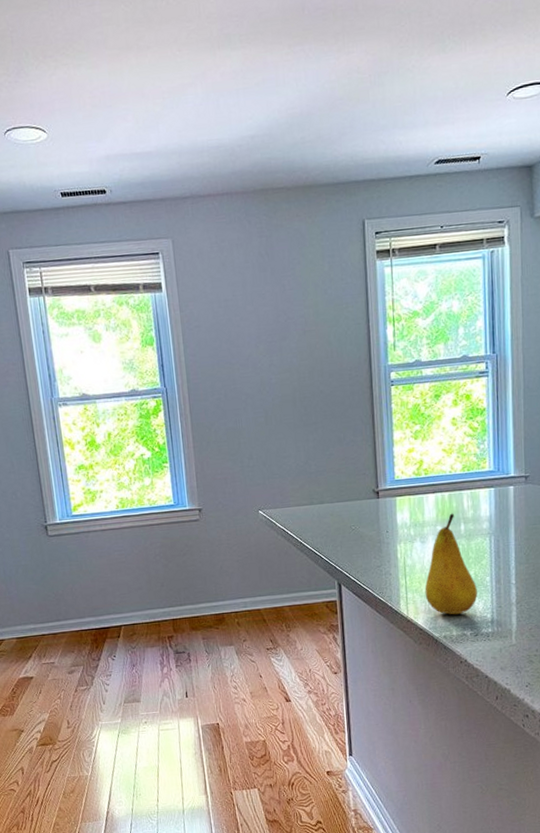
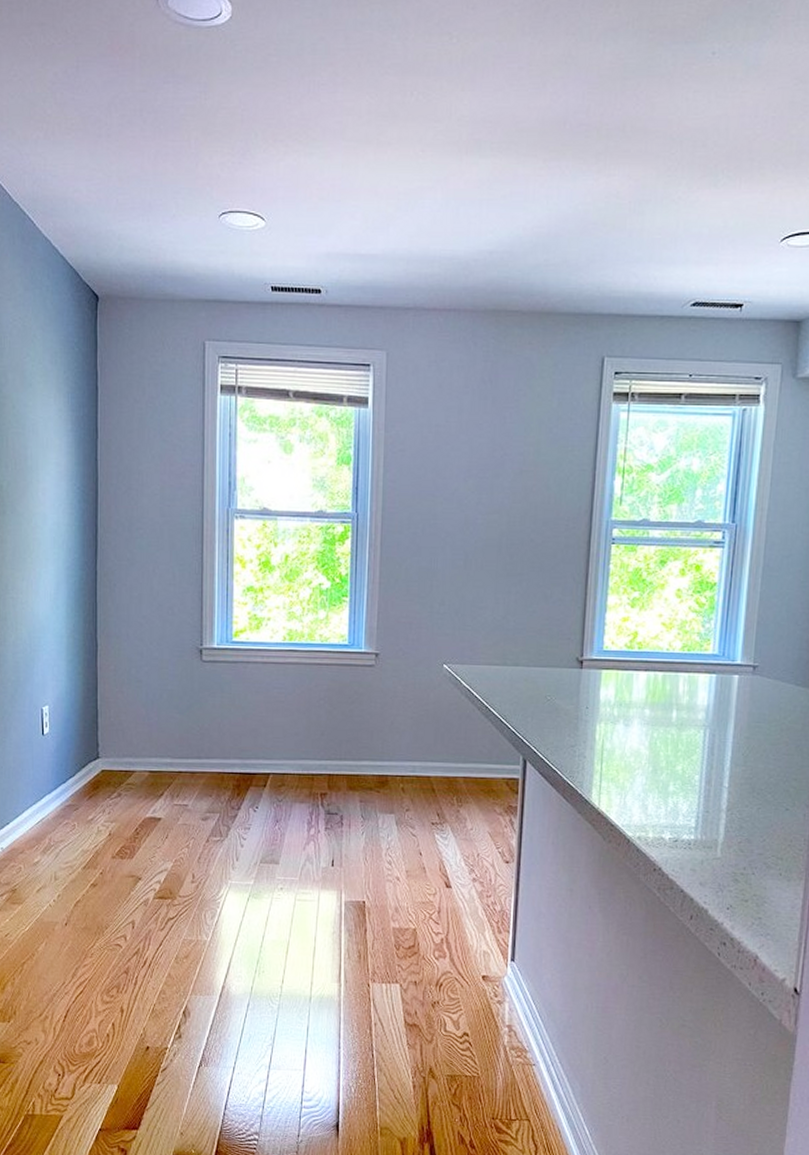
fruit: present [425,513,477,615] -> none [622,696,683,814]

